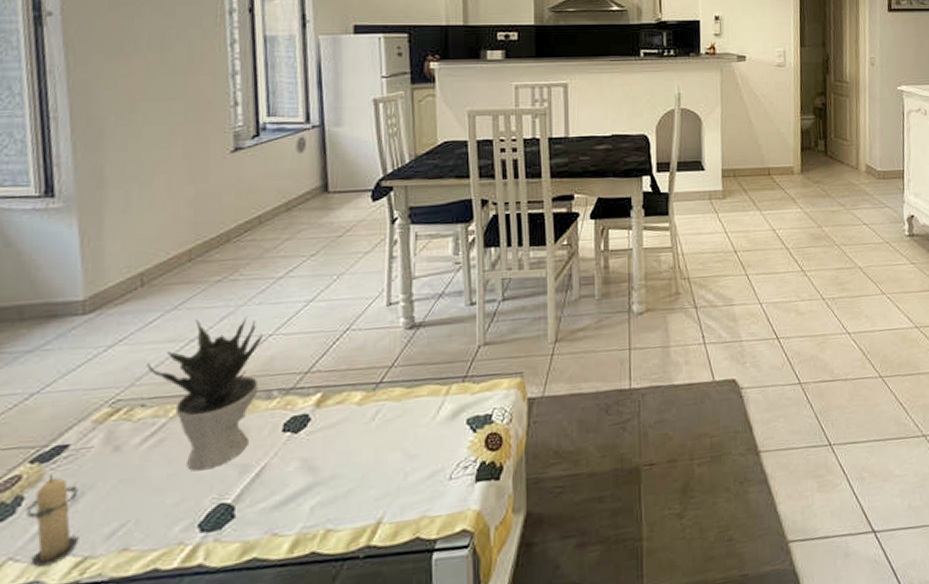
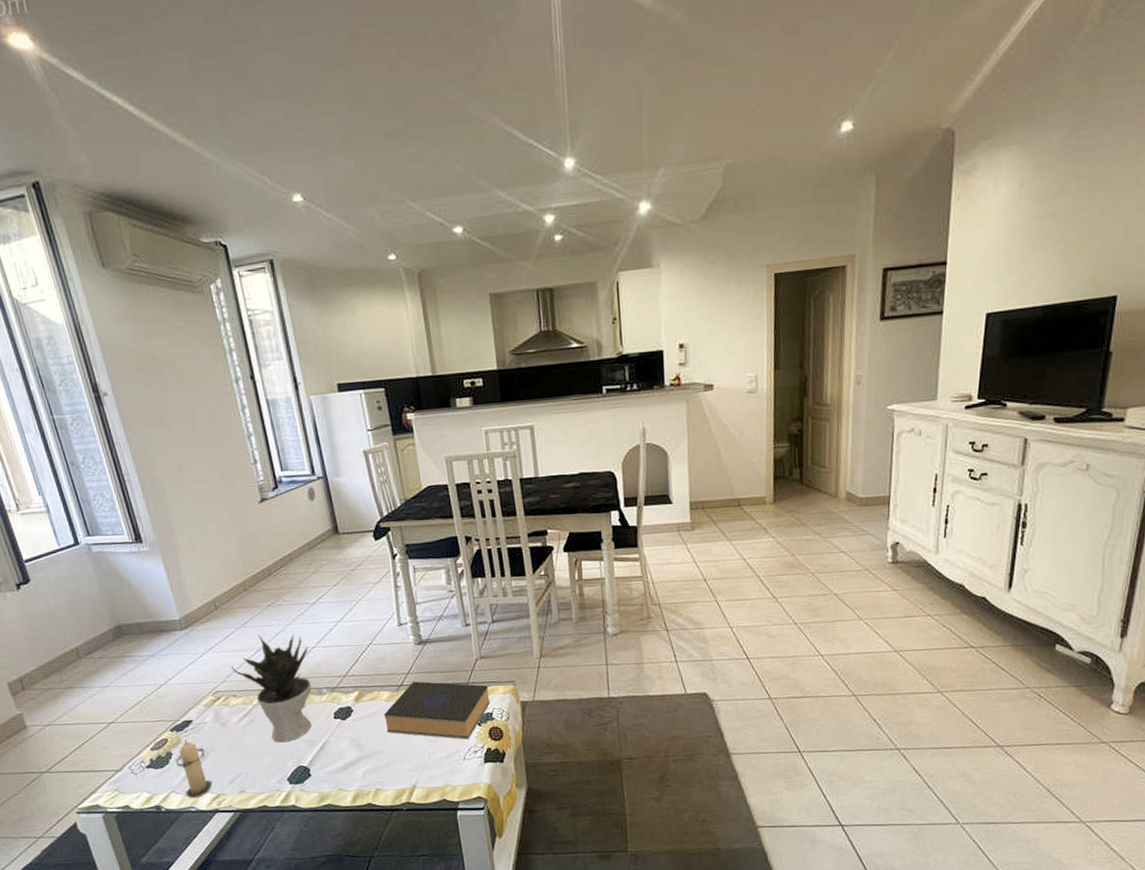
book: none [352,376,491,452] -> present [384,681,490,740]

